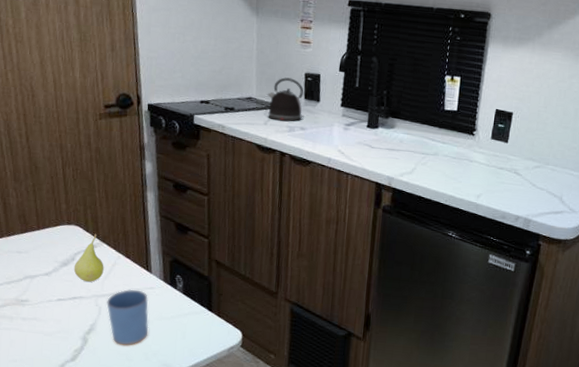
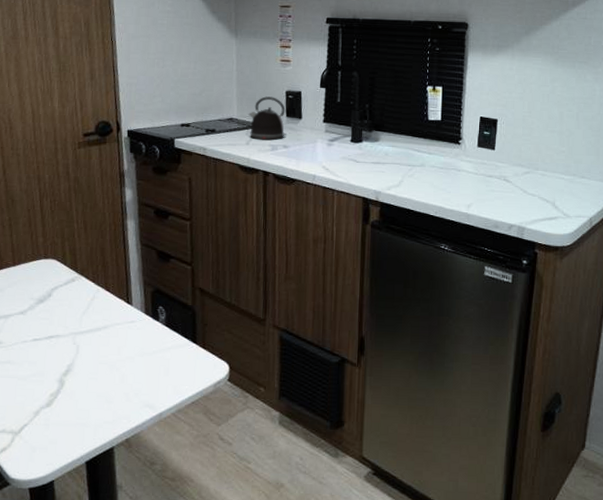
fruit: present [73,233,104,282] -> none [50,266,83,319]
mug: present [107,289,149,346] -> none [85,324,130,386]

